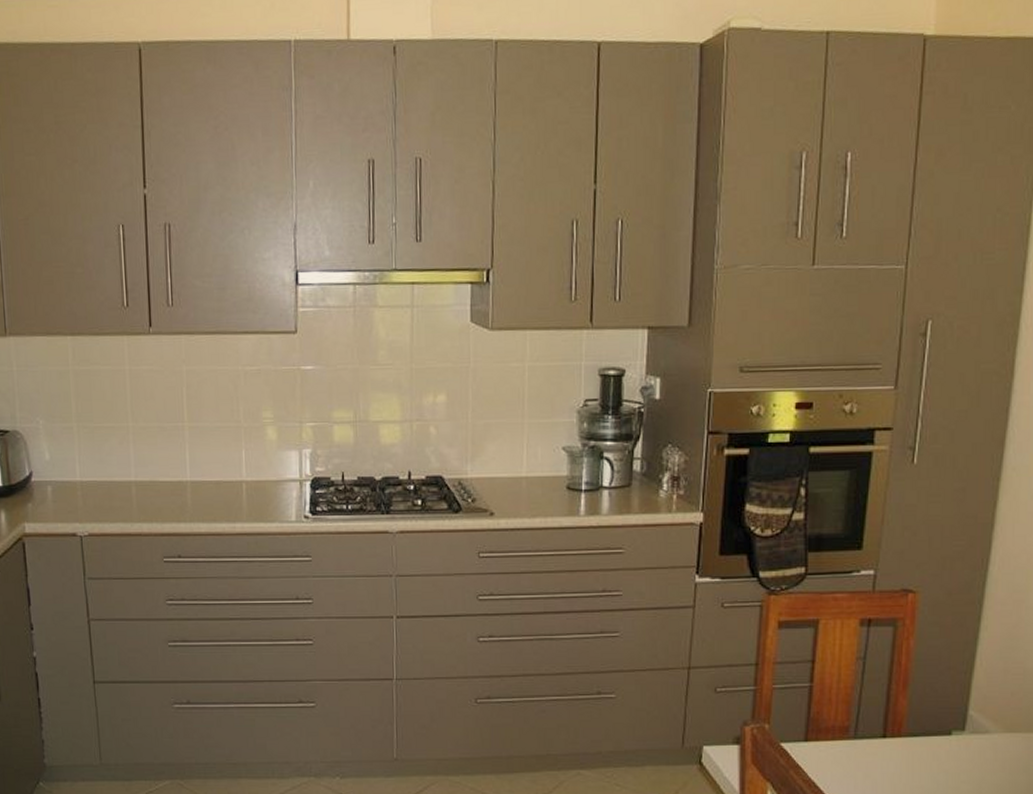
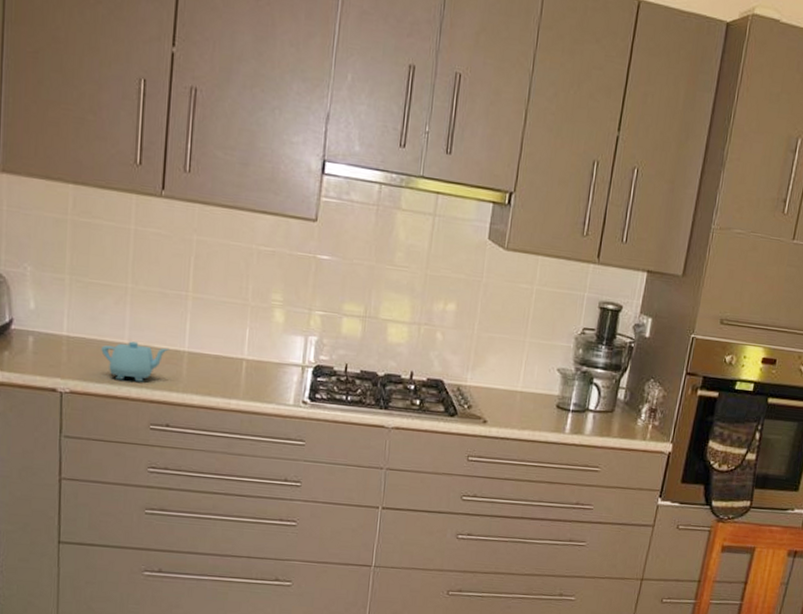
teapot: none [112,478,173,517] -> present [101,341,169,382]

